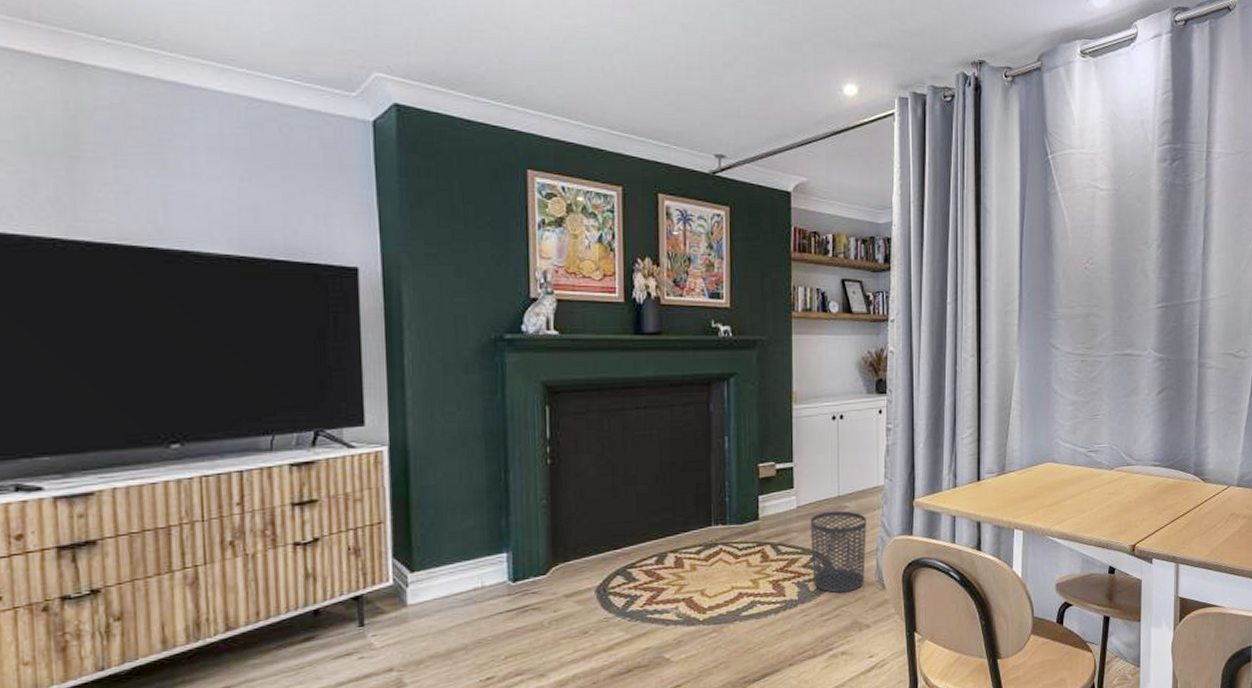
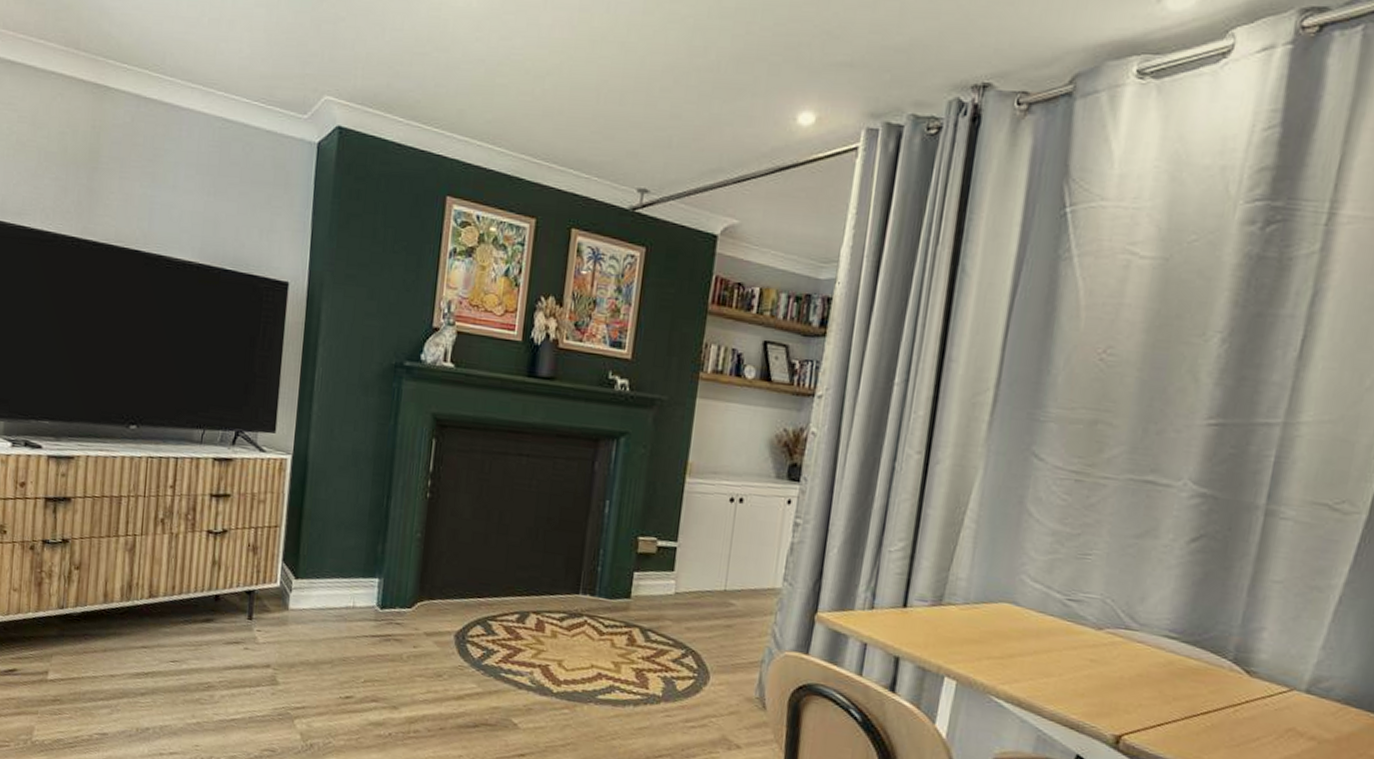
waste bin: present [810,510,867,594] -> none [681,604,755,703]

